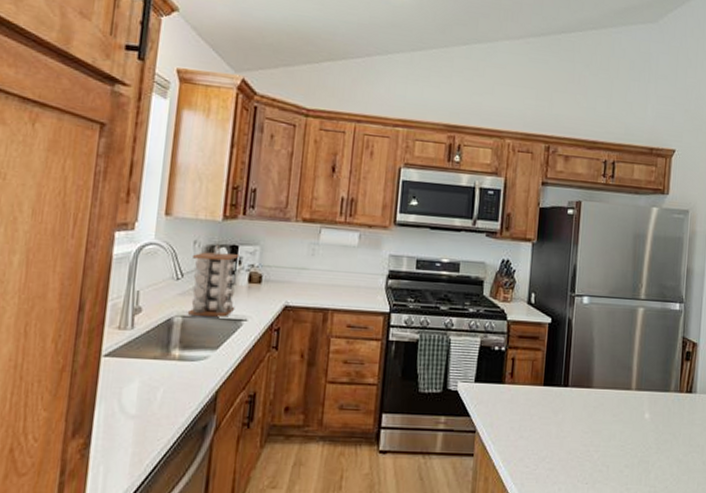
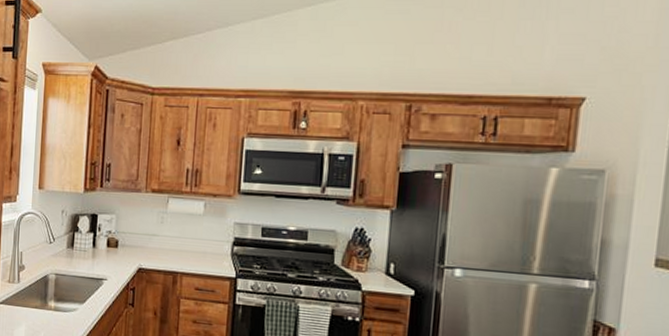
spice rack: present [187,244,239,318] -> none [59,213,99,276]

